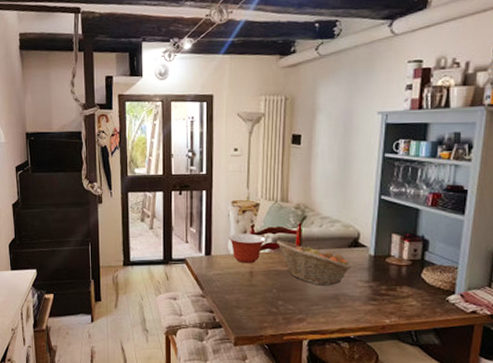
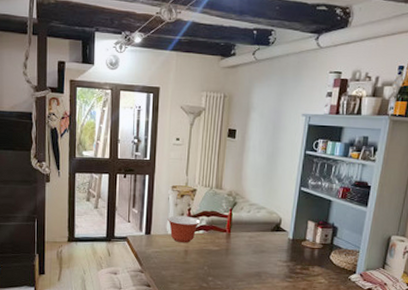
fruit basket: present [275,240,353,286] -> none [209,223,274,265]

